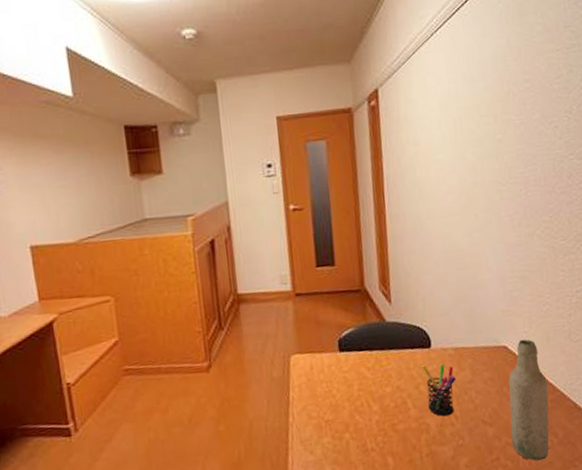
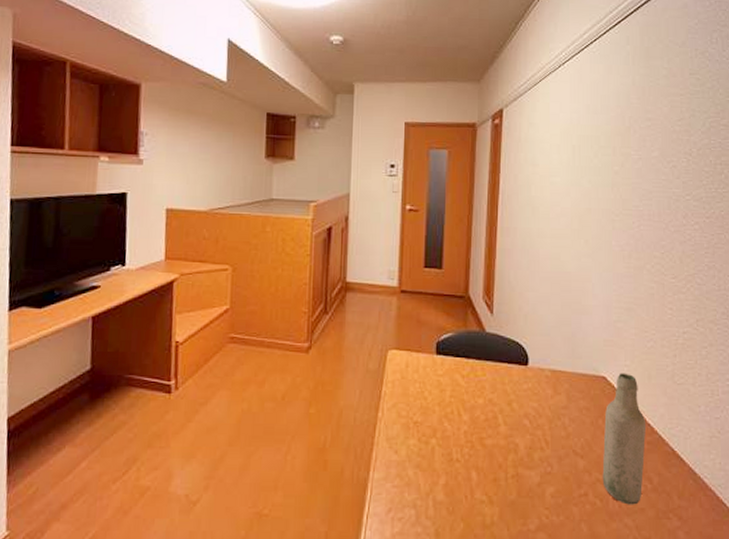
pen holder: present [422,364,456,417] -> none [517,382,551,439]

